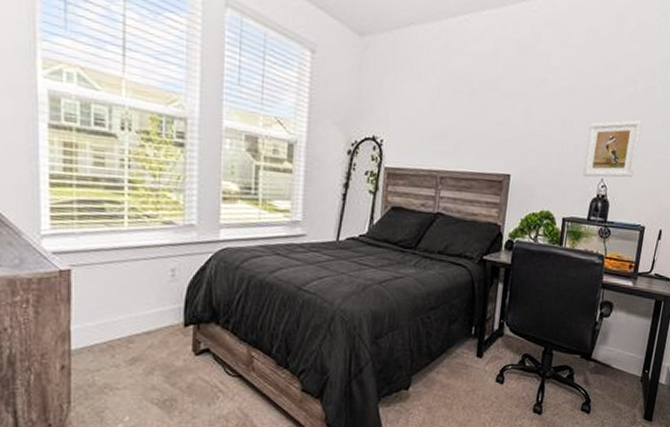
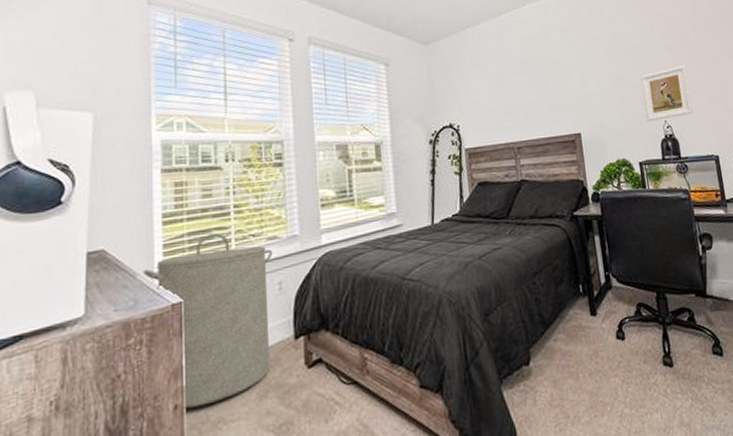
laundry hamper: none [29,206,168,371] -> present [143,233,273,409]

